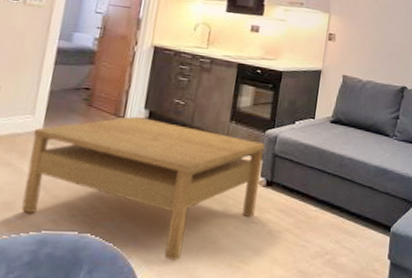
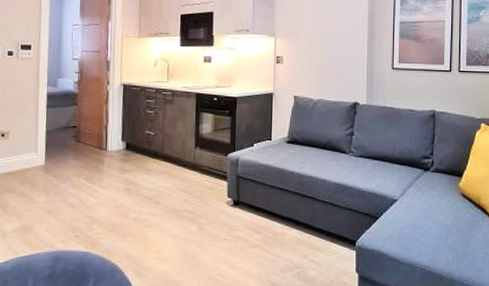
coffee table: present [21,116,265,261] -> none [37,148,229,274]

